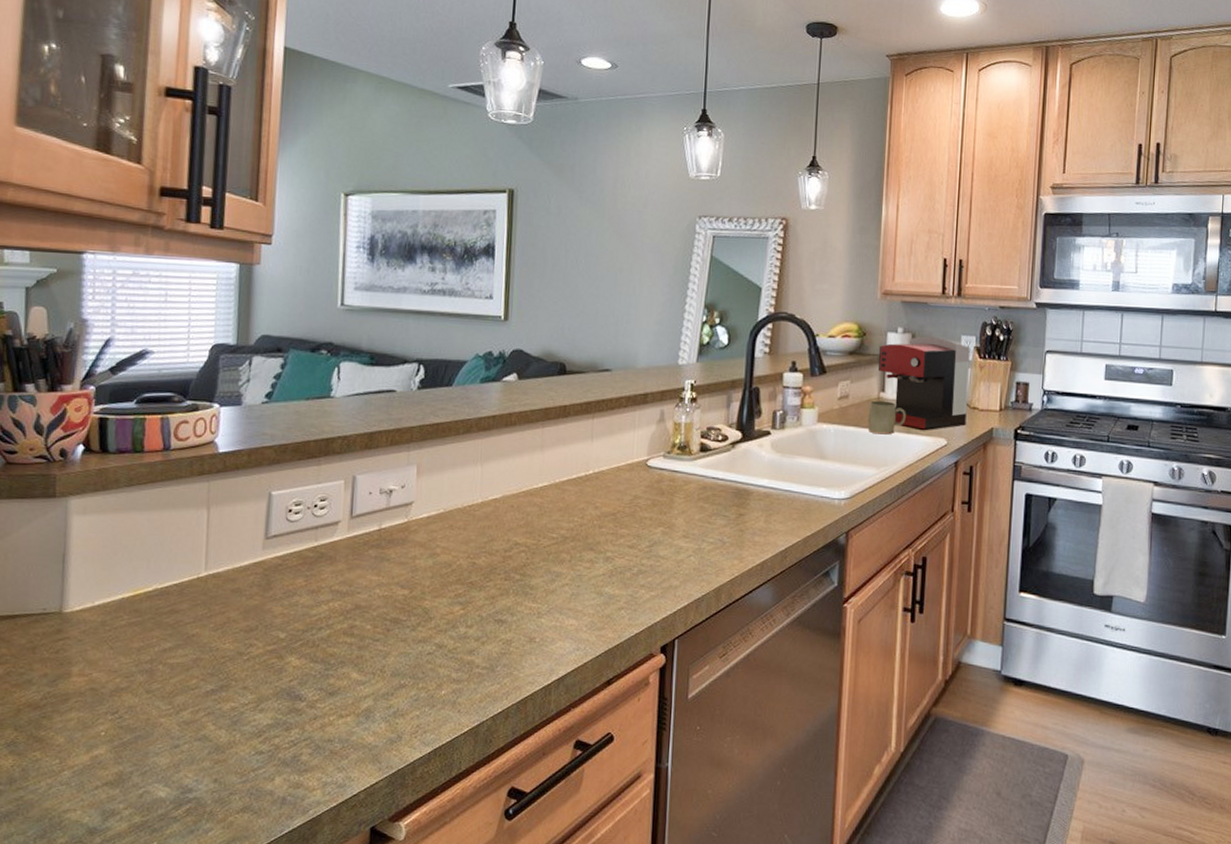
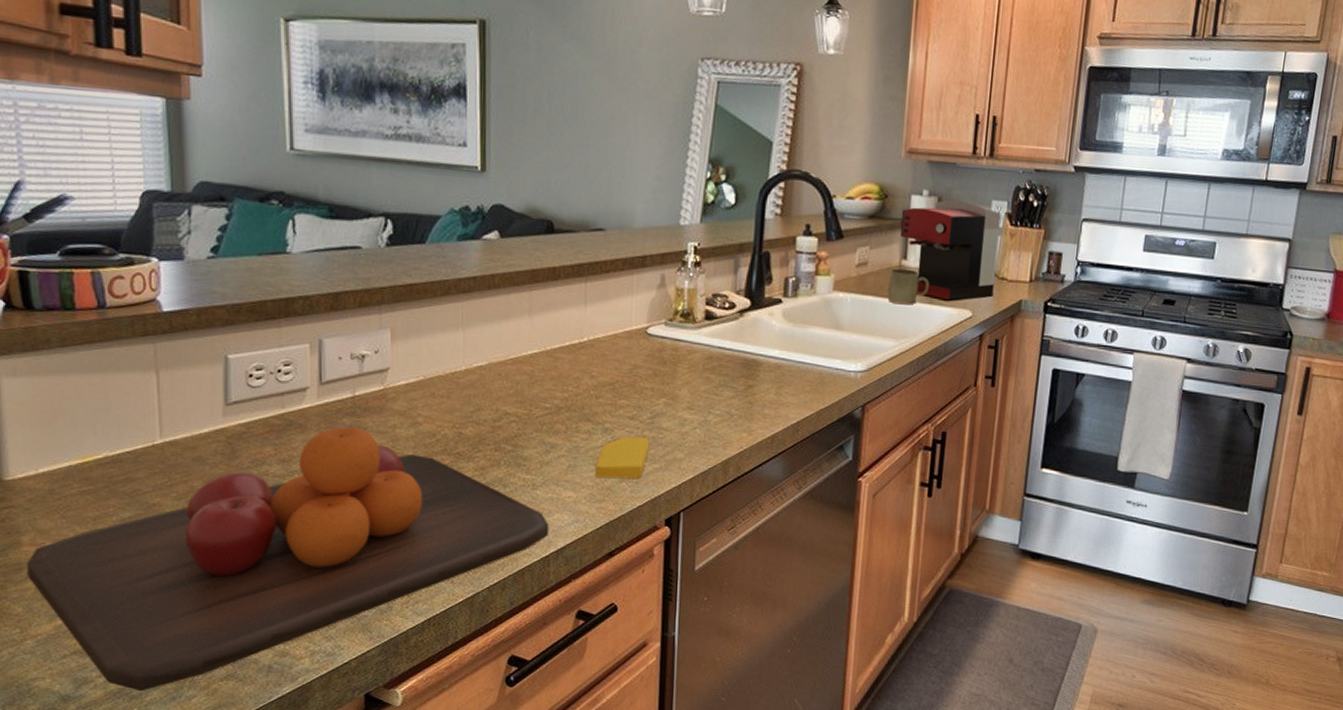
chopping board: none [73,558,552,824] -> present [27,427,550,692]
sponge: none [595,564,648,607] -> present [594,436,650,480]

